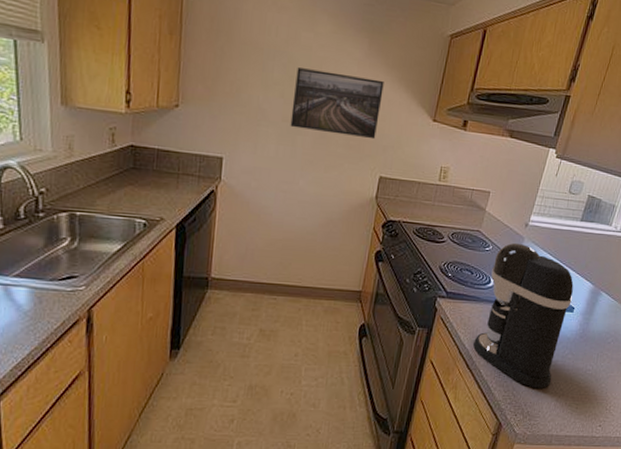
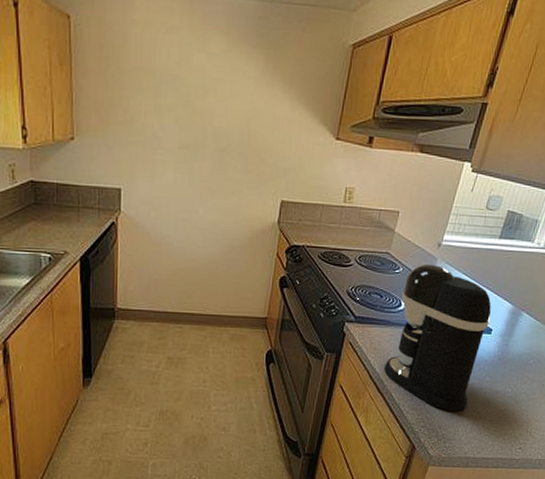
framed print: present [290,67,384,140] -> none [187,91,282,162]

